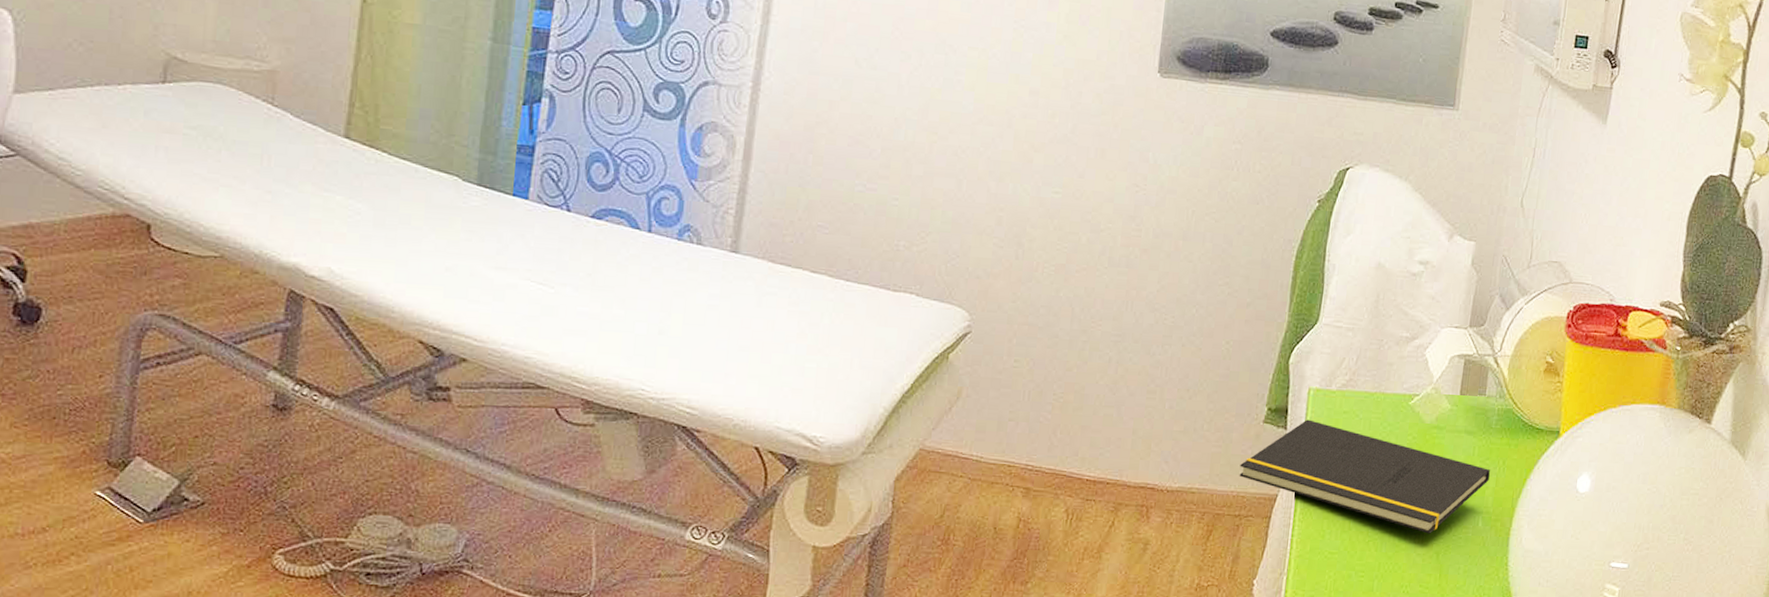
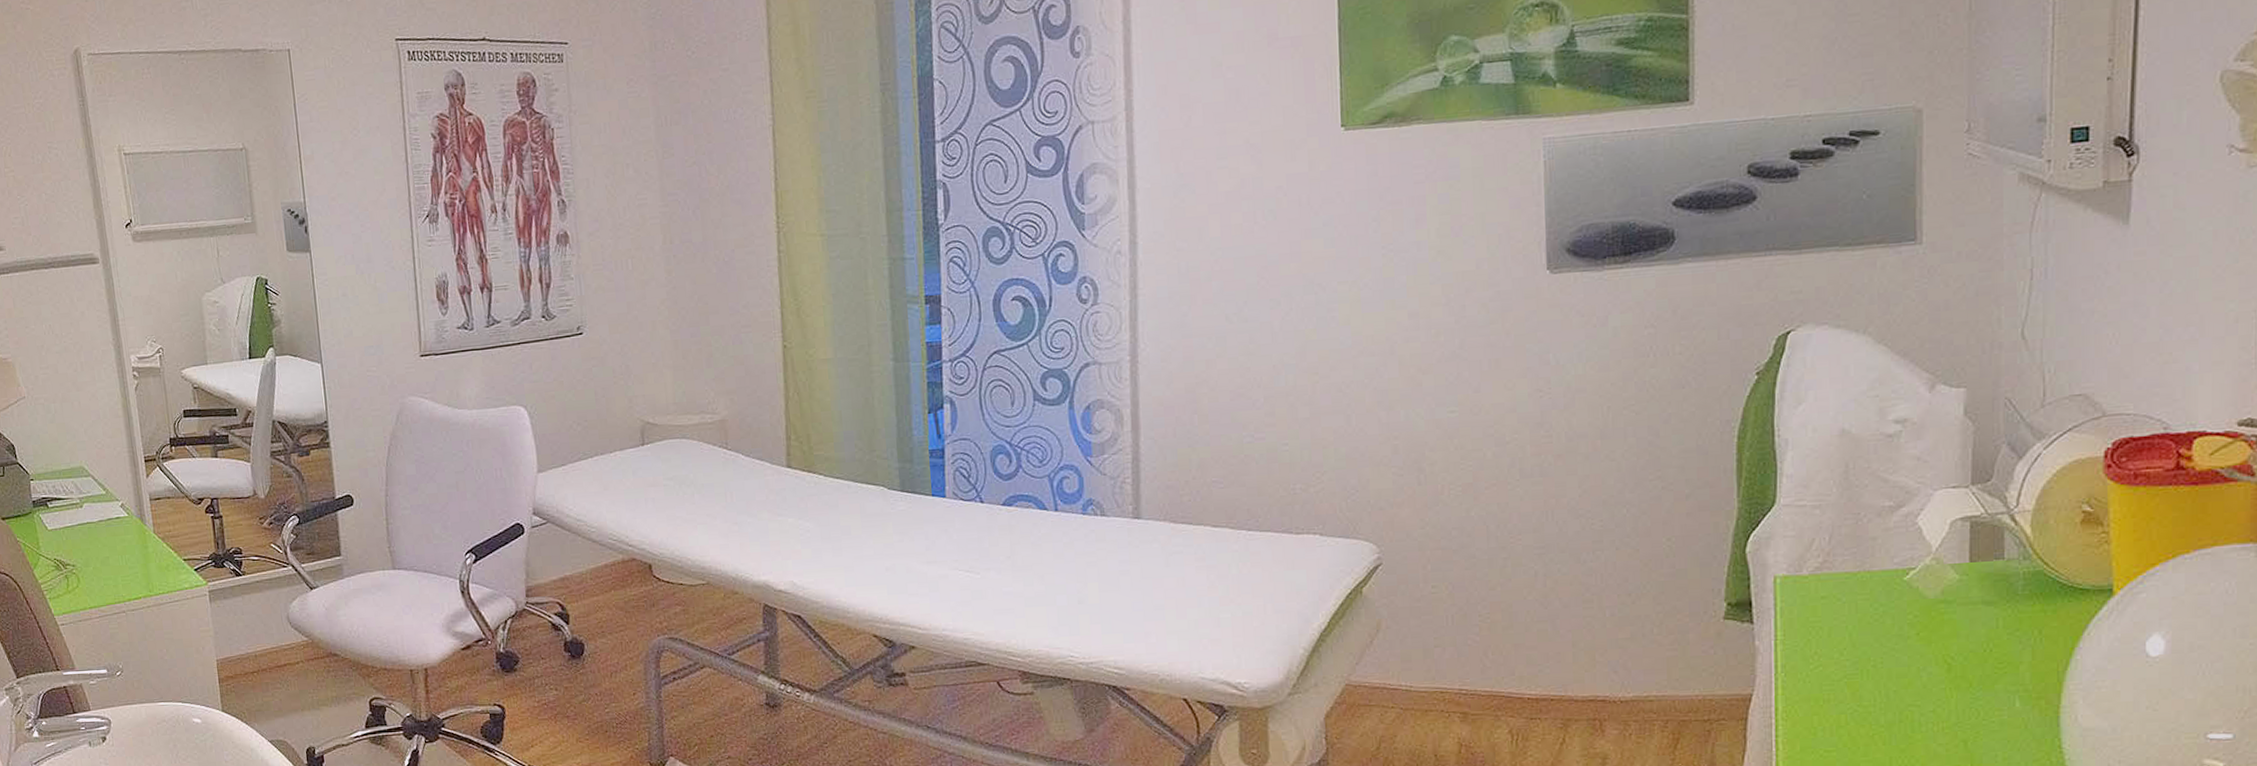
notepad: present [1239,419,1490,534] -> none [1702,610,2022,721]

